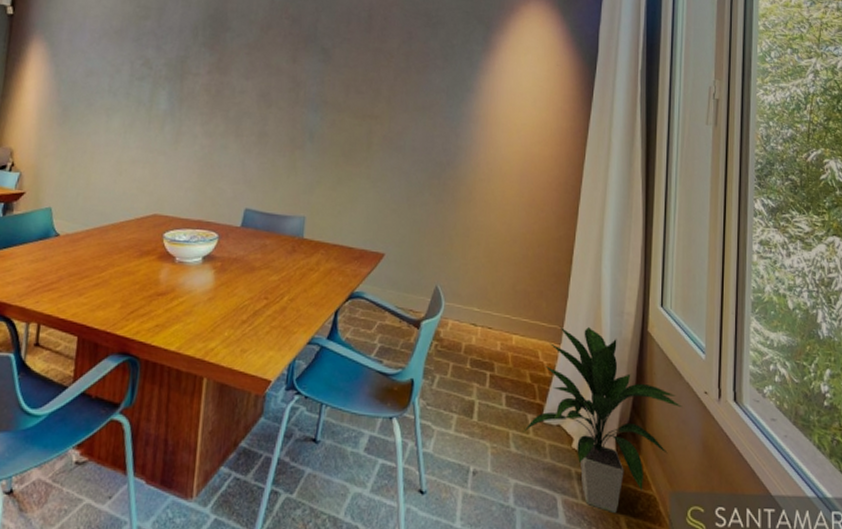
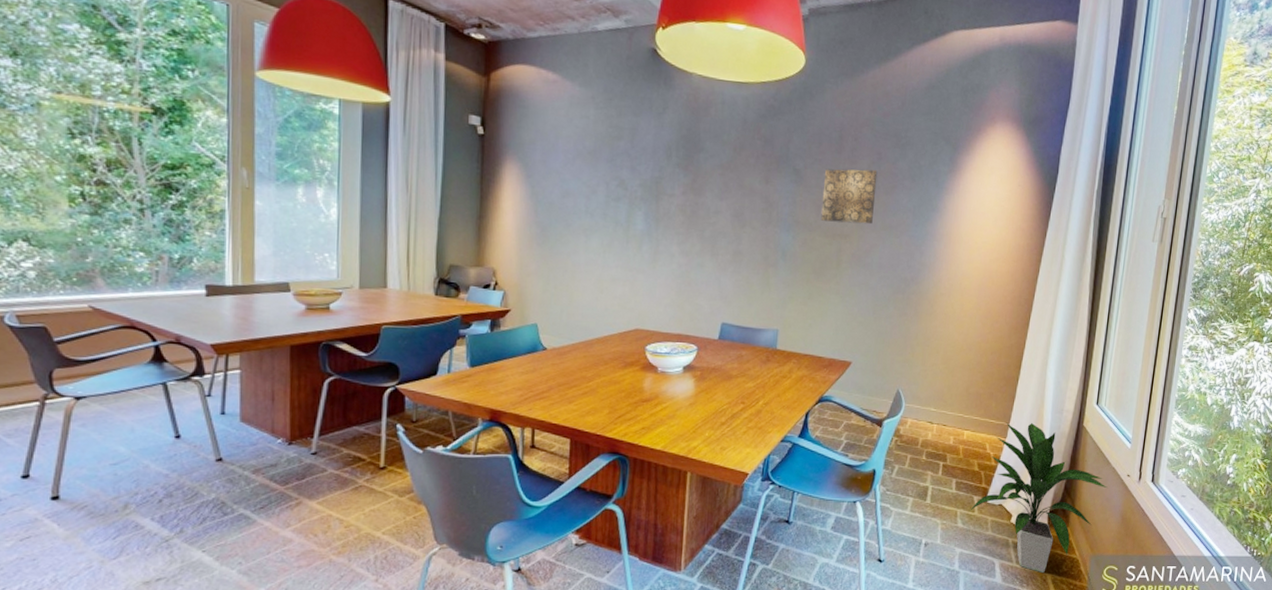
wall art: none [350,48,409,105] -> present [820,169,878,224]

